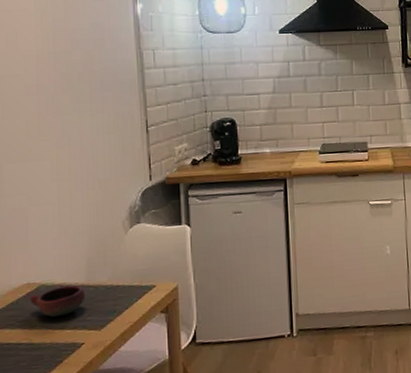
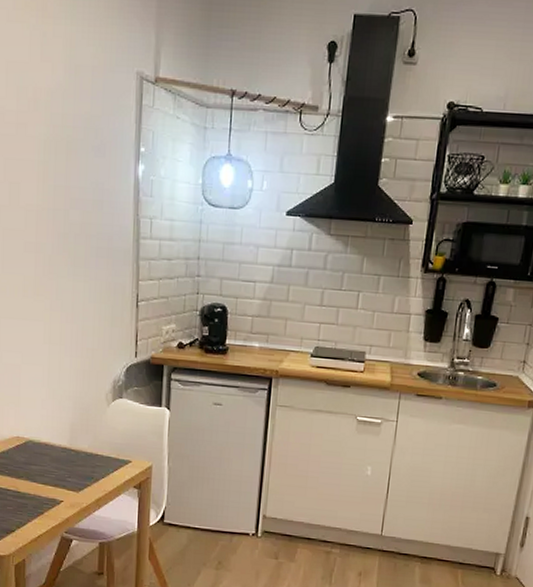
bowl: present [30,285,86,318] -> none [19,445,68,473]

